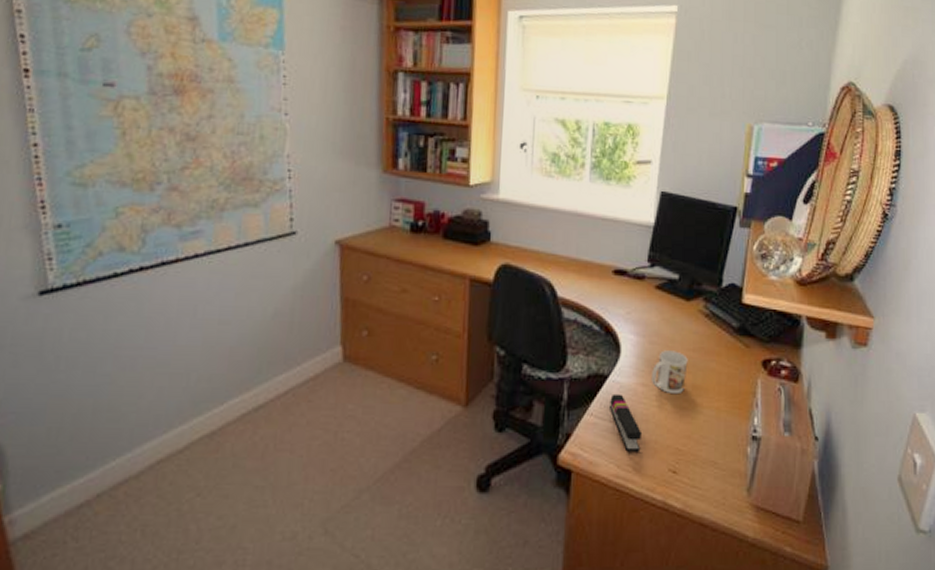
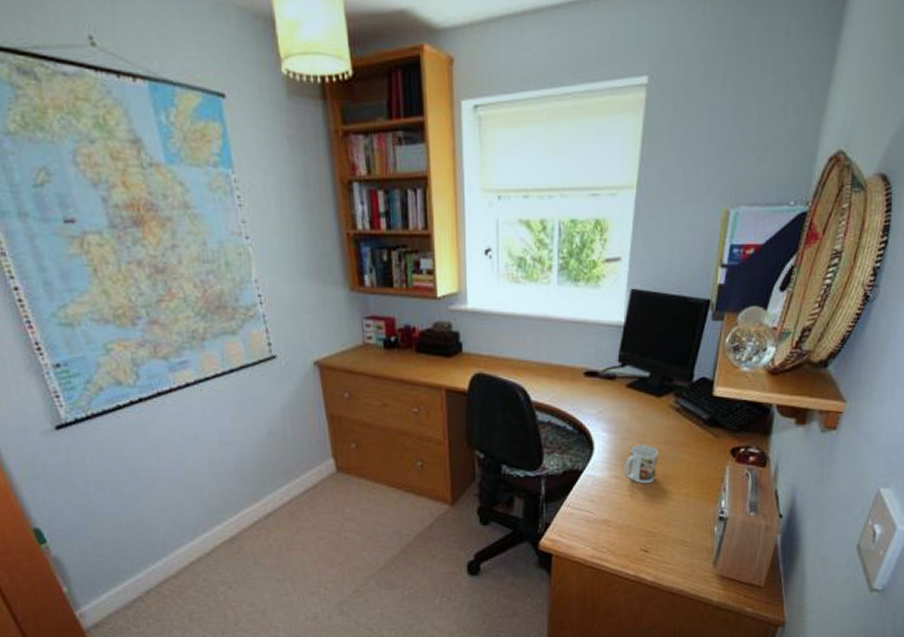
stapler: present [610,393,641,452] -> none [585,486,615,536]

